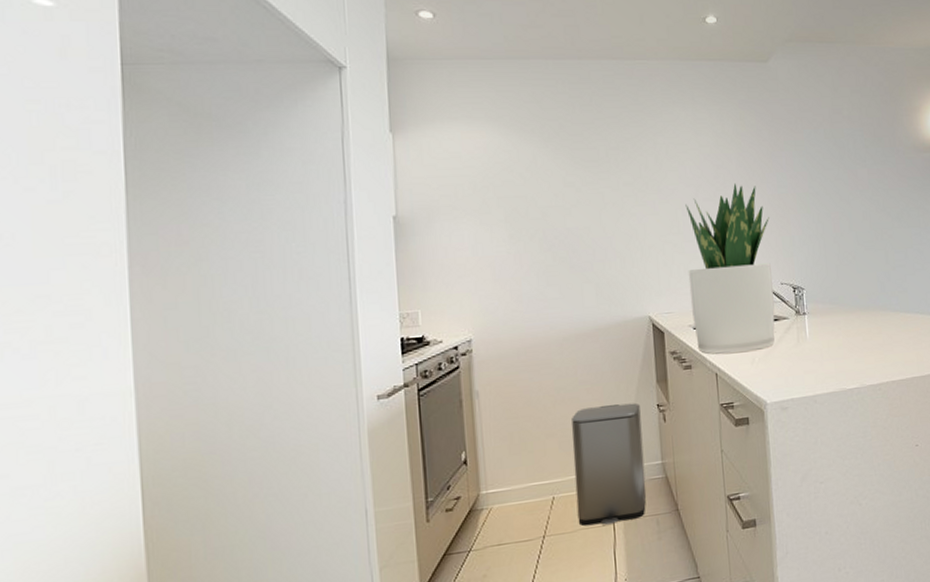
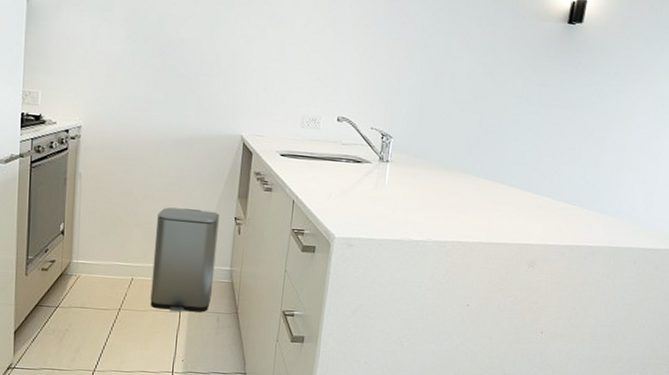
planter: present [685,183,775,355] -> none [281,20,373,188]

